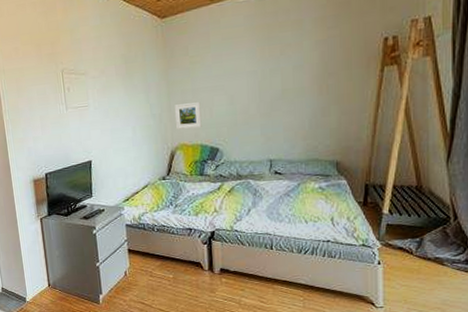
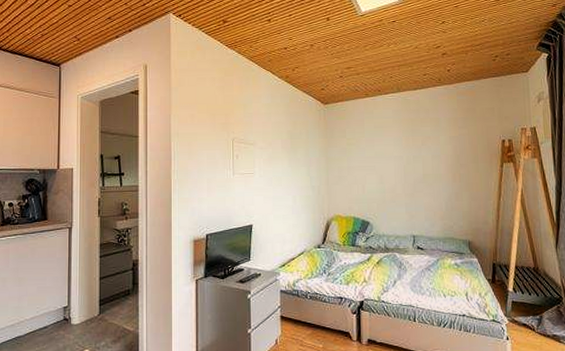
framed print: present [175,102,202,130] -> none [332,179,355,202]

